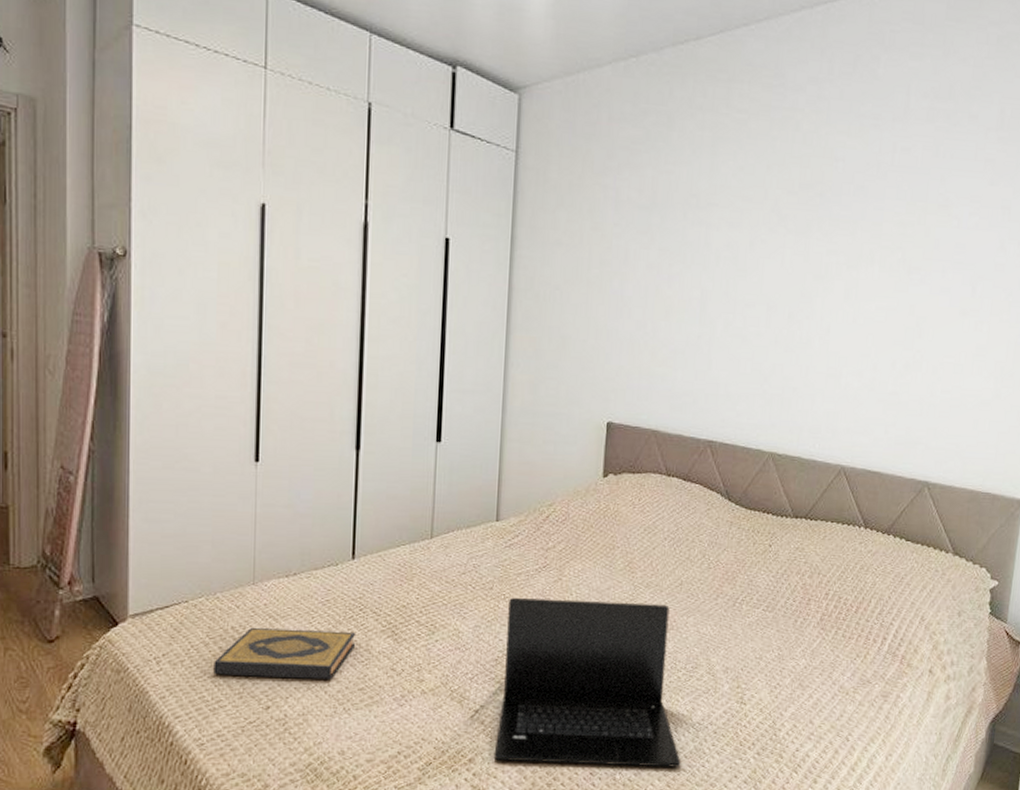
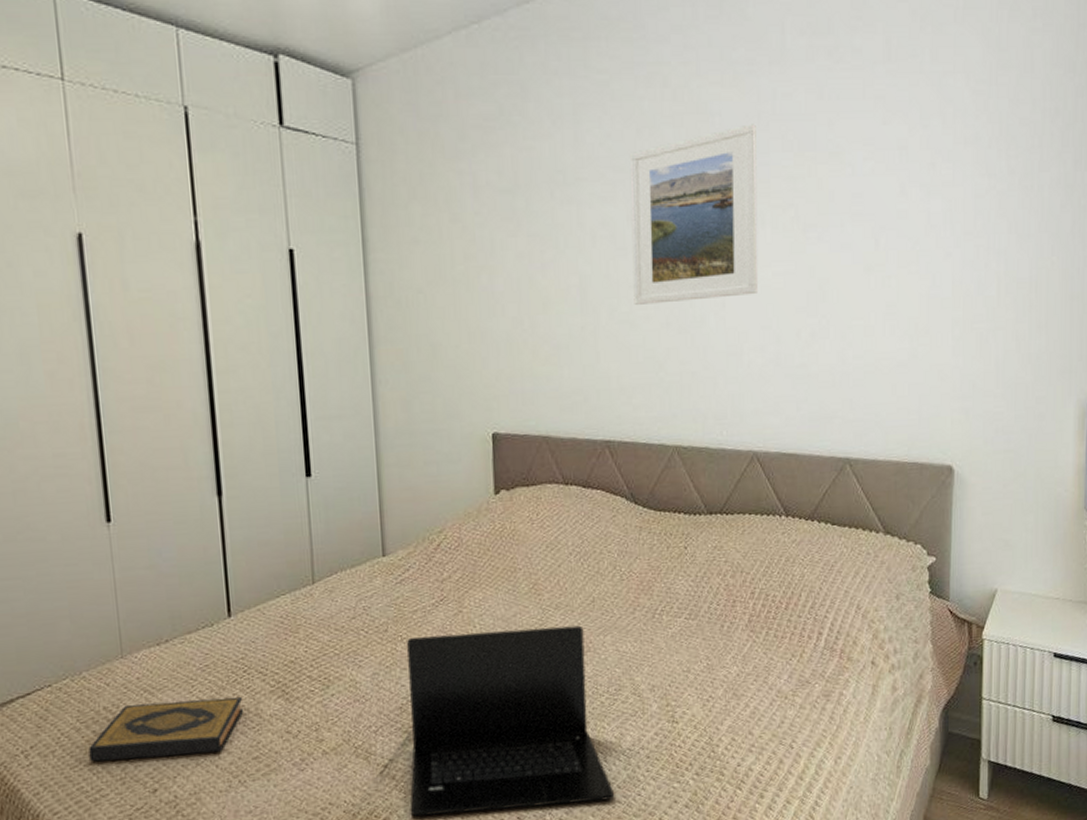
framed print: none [747,171,875,325] -> present [630,124,759,305]

